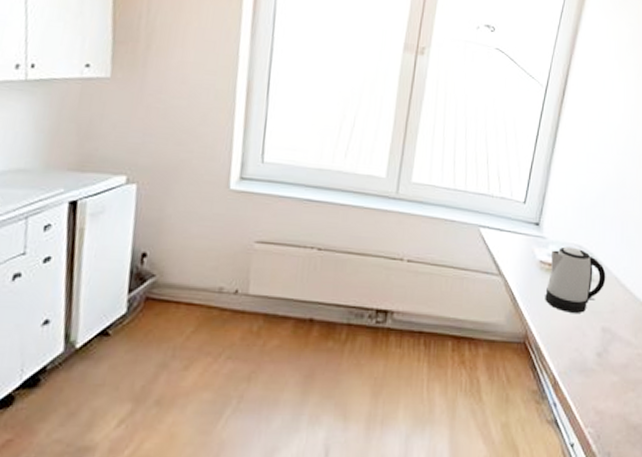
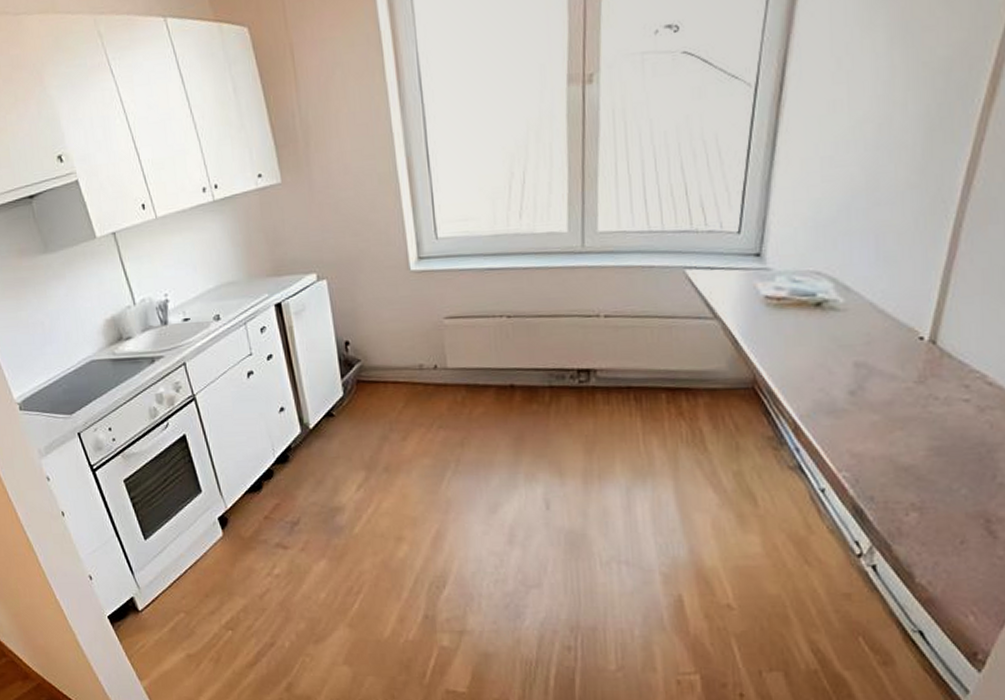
kettle: present [545,246,606,313] -> none [775,274,857,350]

